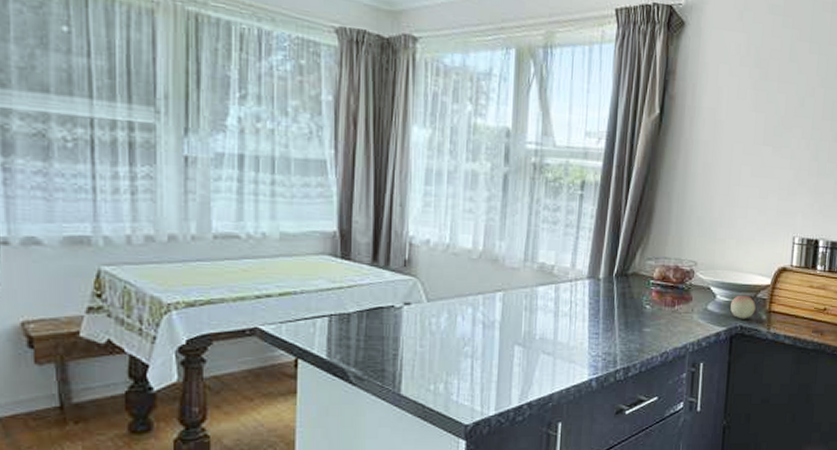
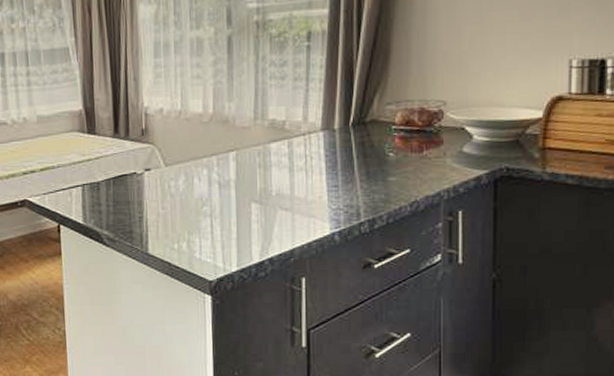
fruit: present [730,295,756,319] -> none [492,132,525,160]

